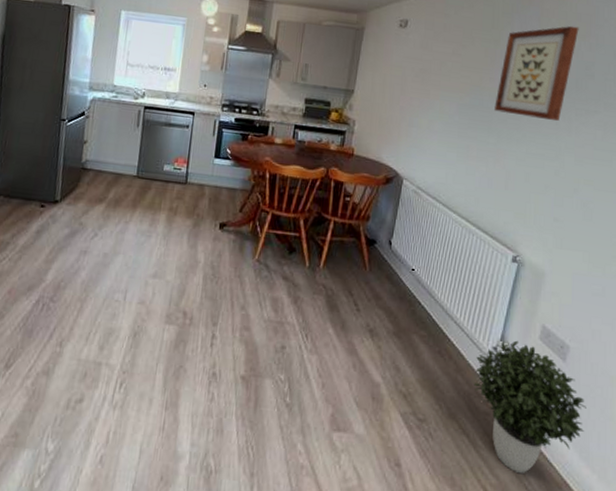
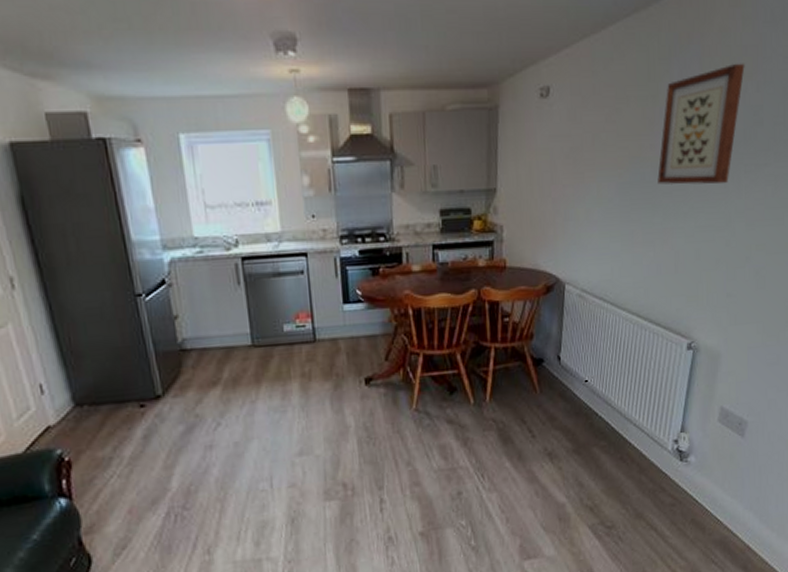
potted plant: present [474,340,586,474] -> none [658,428,765,551]

